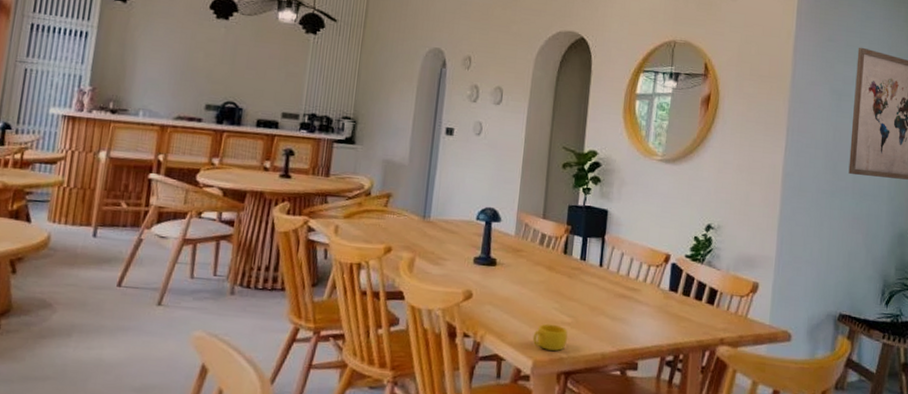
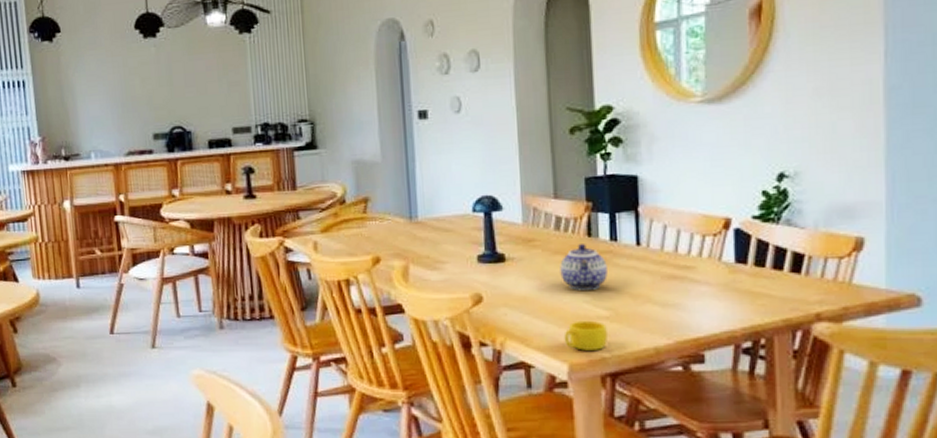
teapot: none [538,259,575,299] -> present [560,244,608,290]

